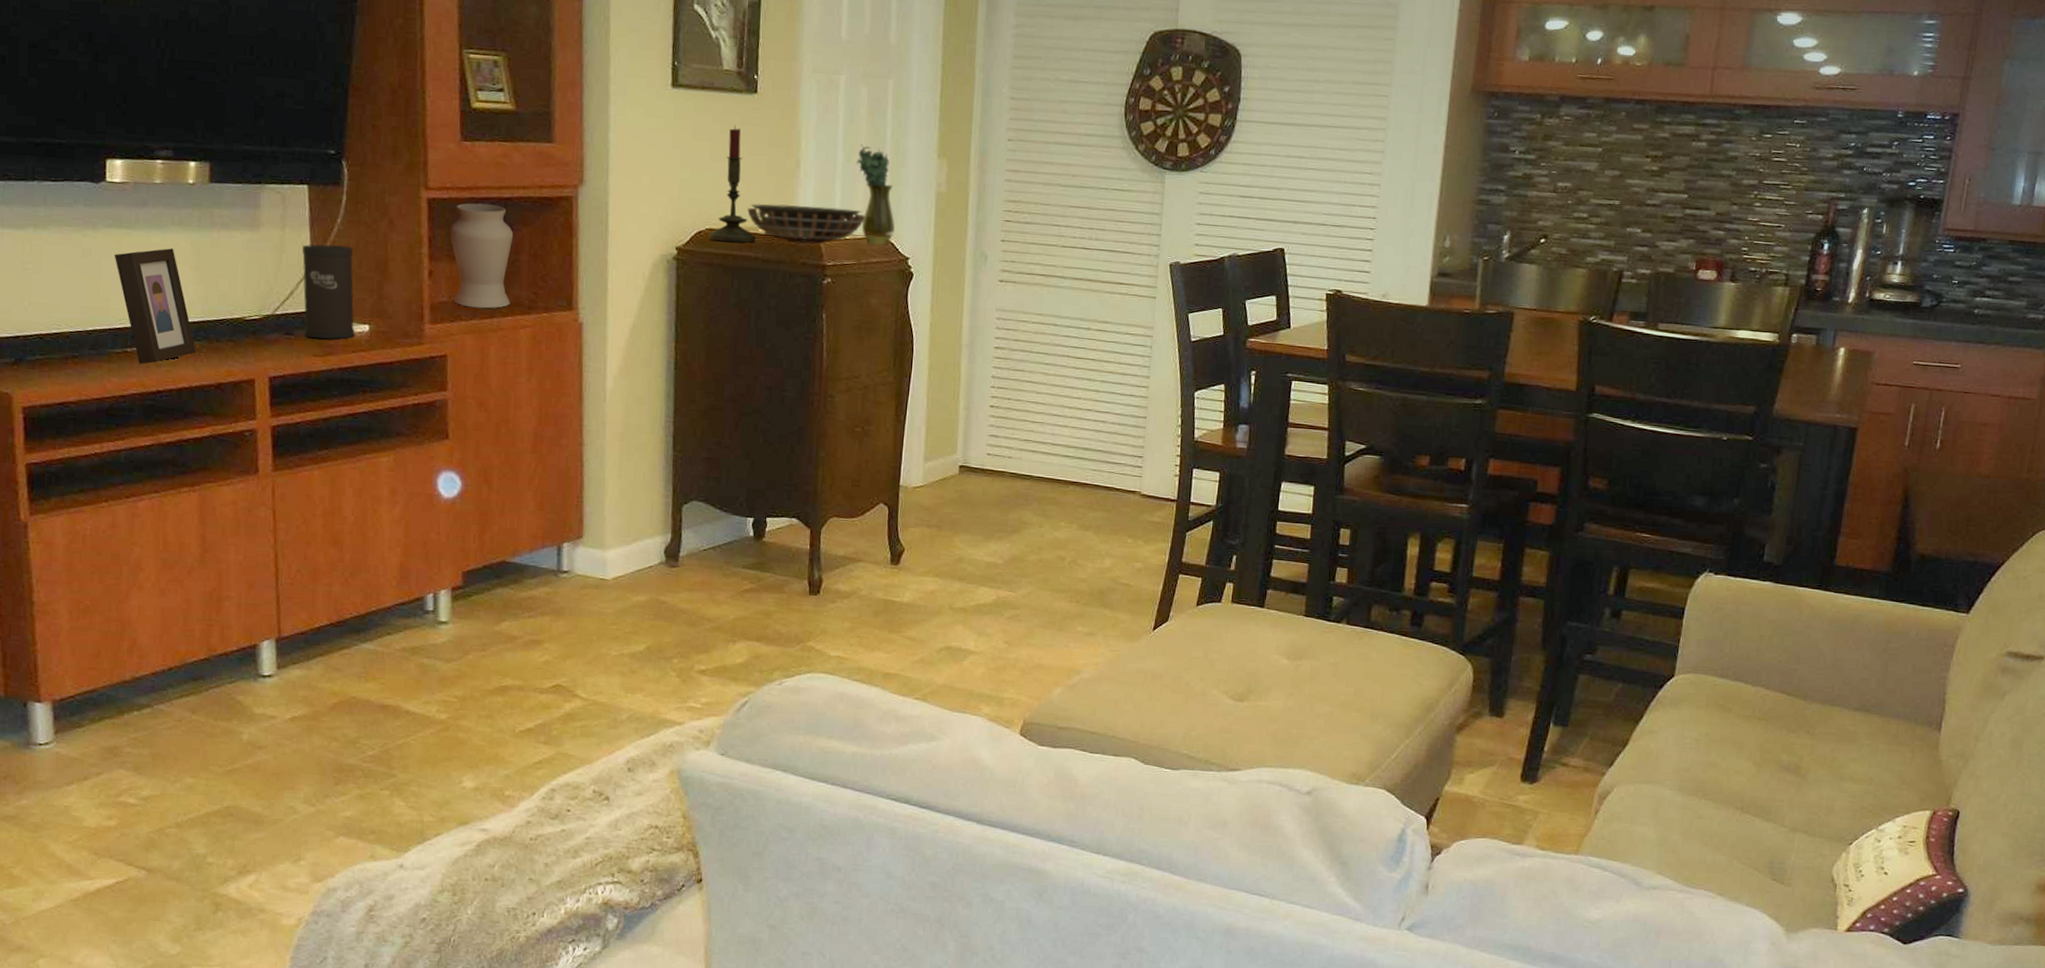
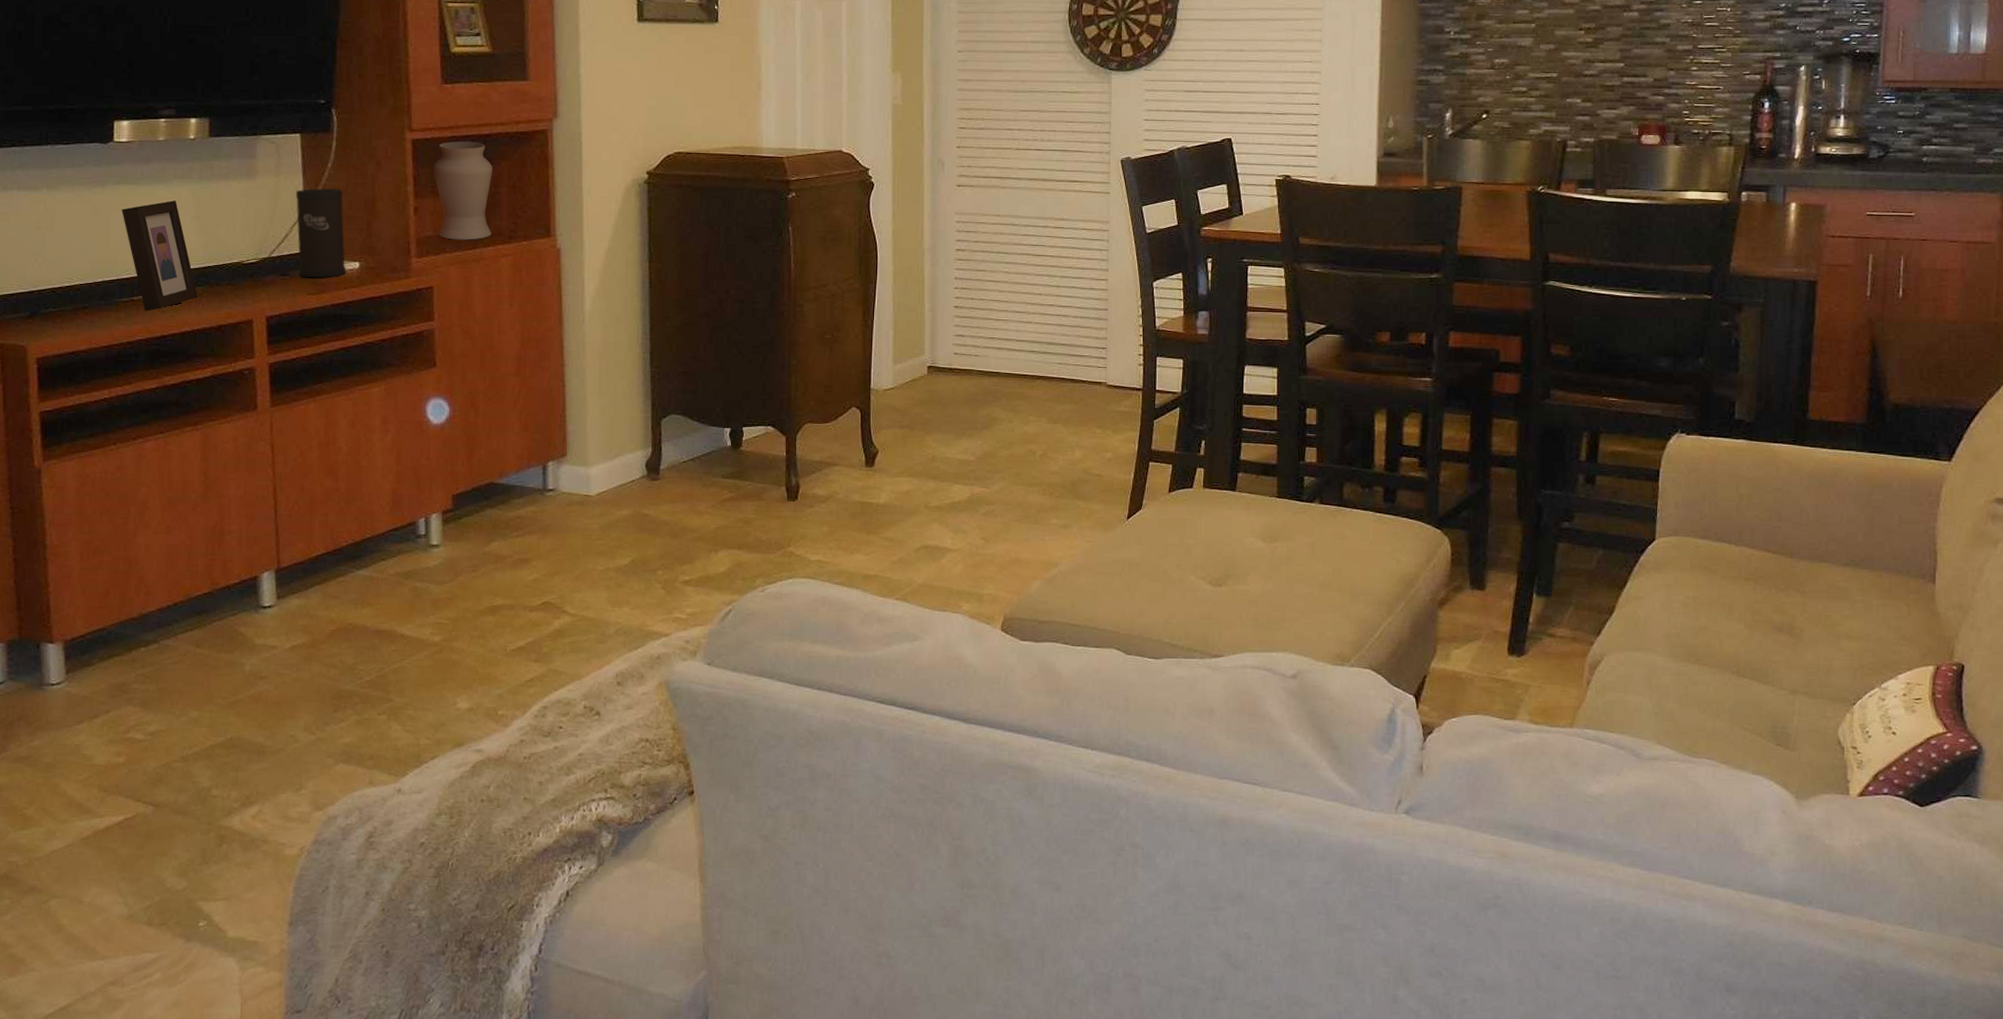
candle: present [710,125,755,243] -> none [678,53,722,164]
decorative bowl: present [747,204,865,245] -> none [713,124,826,162]
vase: present [856,144,895,246] -> none [814,63,854,159]

